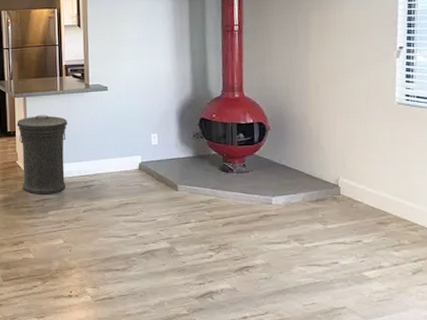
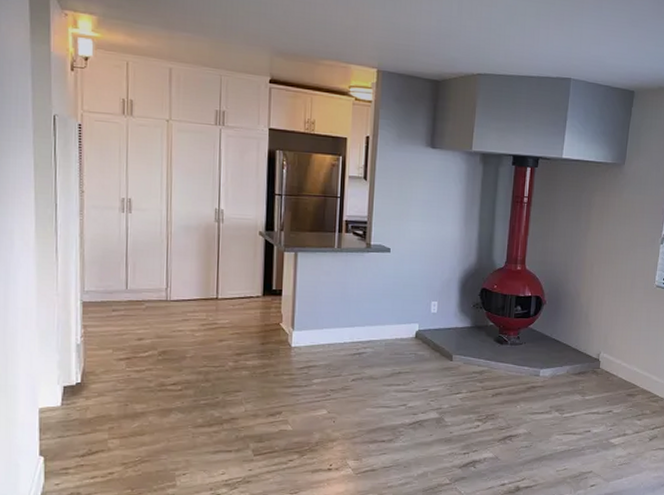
trash can: present [17,114,68,195] -> none [284,273,344,361]

